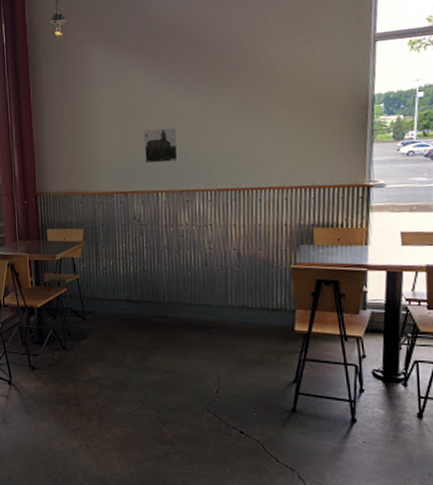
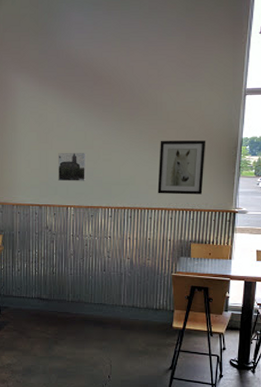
wall art: none [267,101,327,170] -> present [157,140,206,195]

